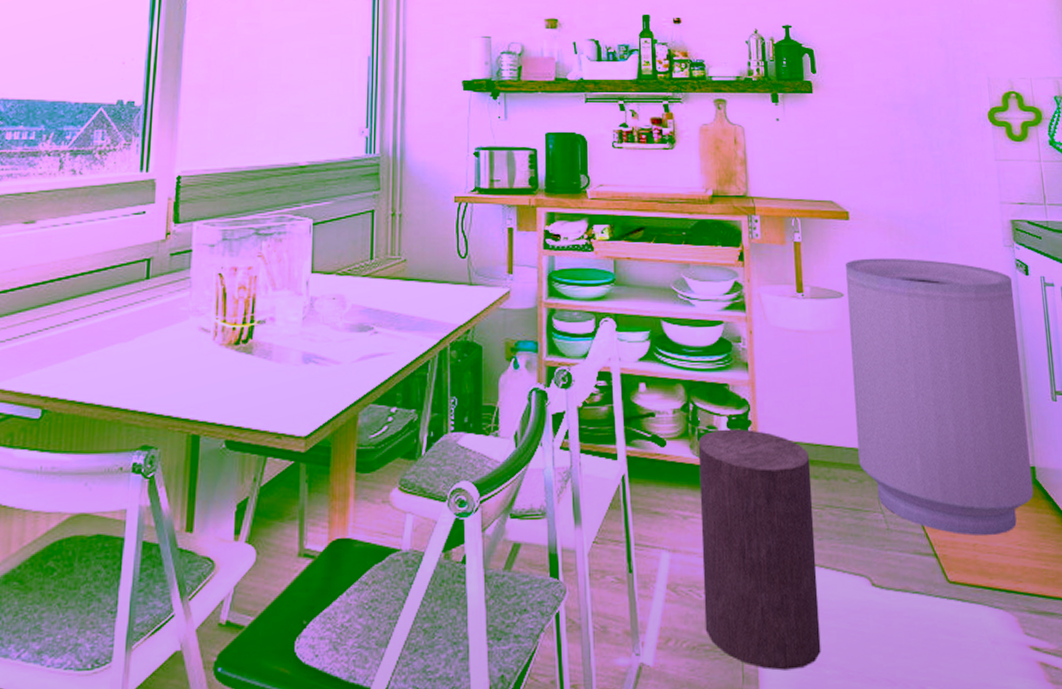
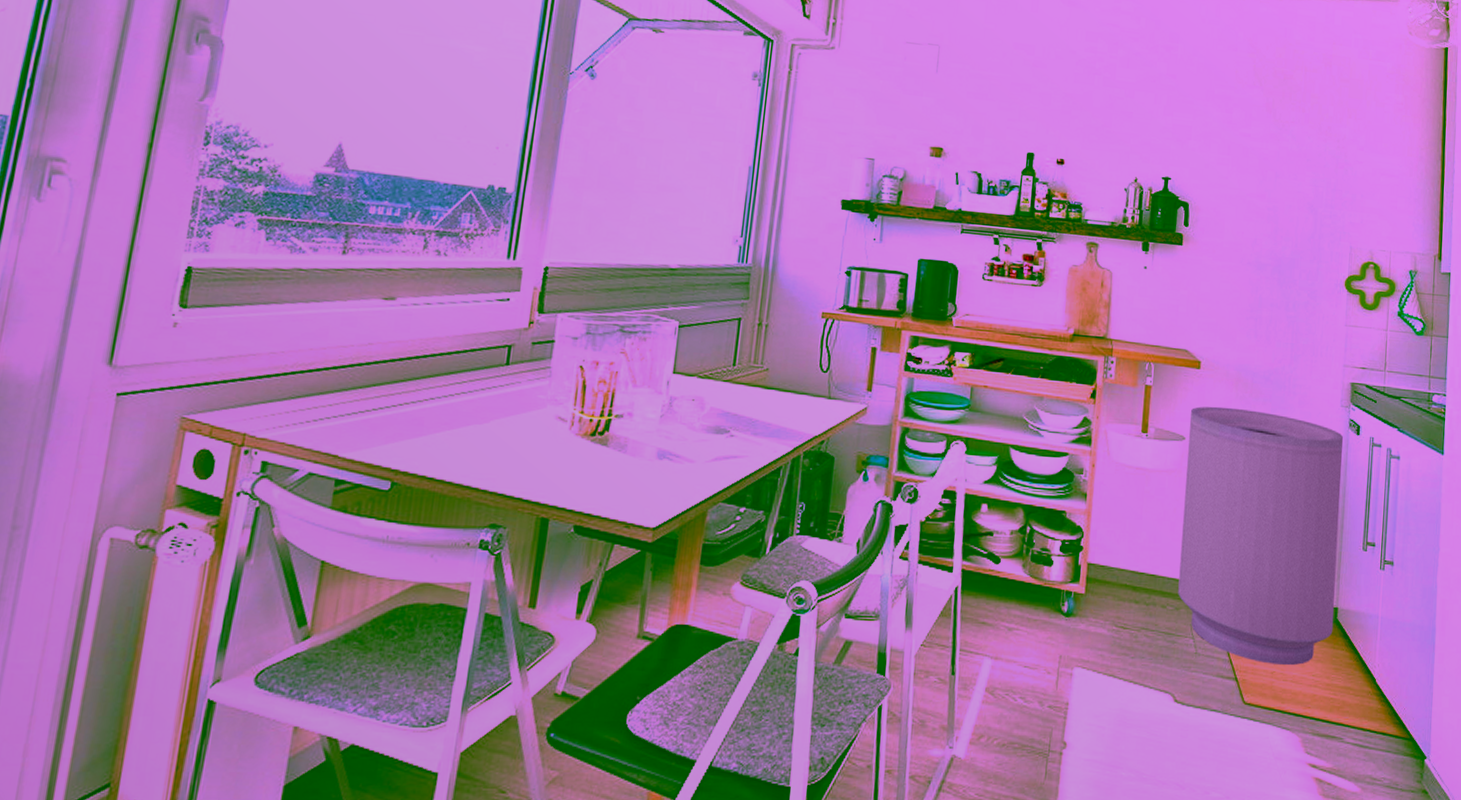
stool: present [698,428,821,671] -> none [1016,552,1133,770]

